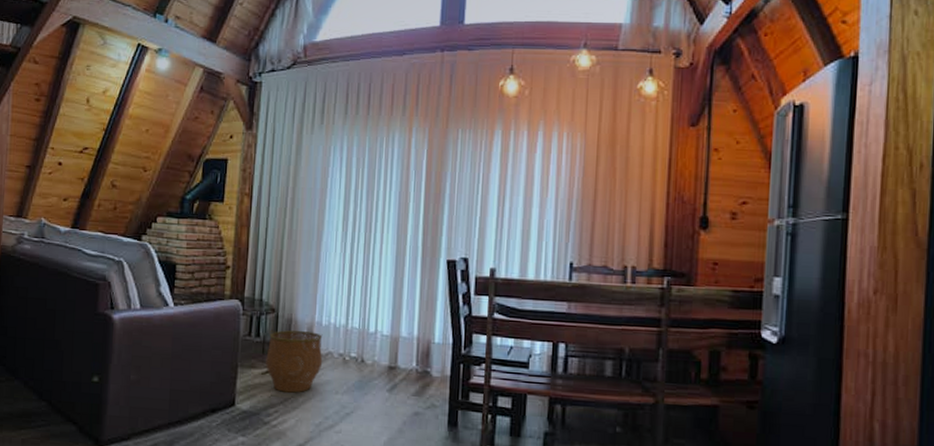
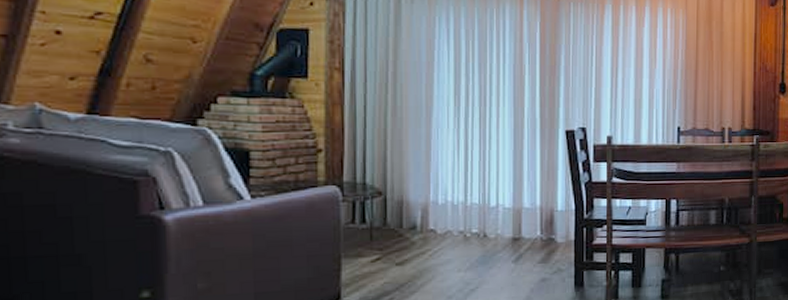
basket: present [266,329,323,393] -> none [375,211,442,278]

